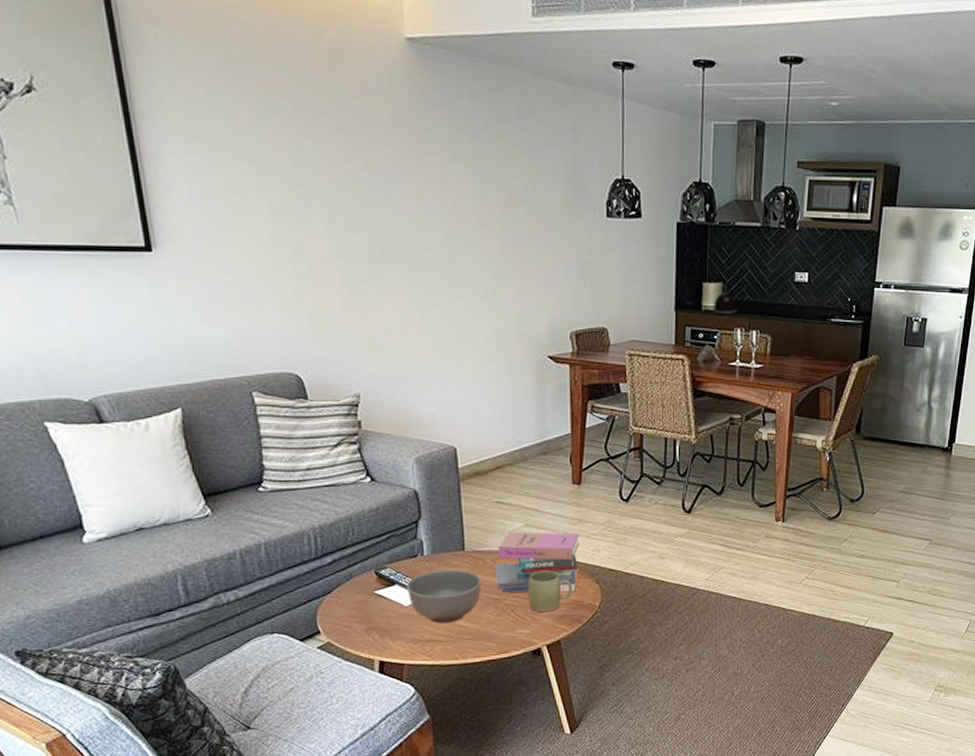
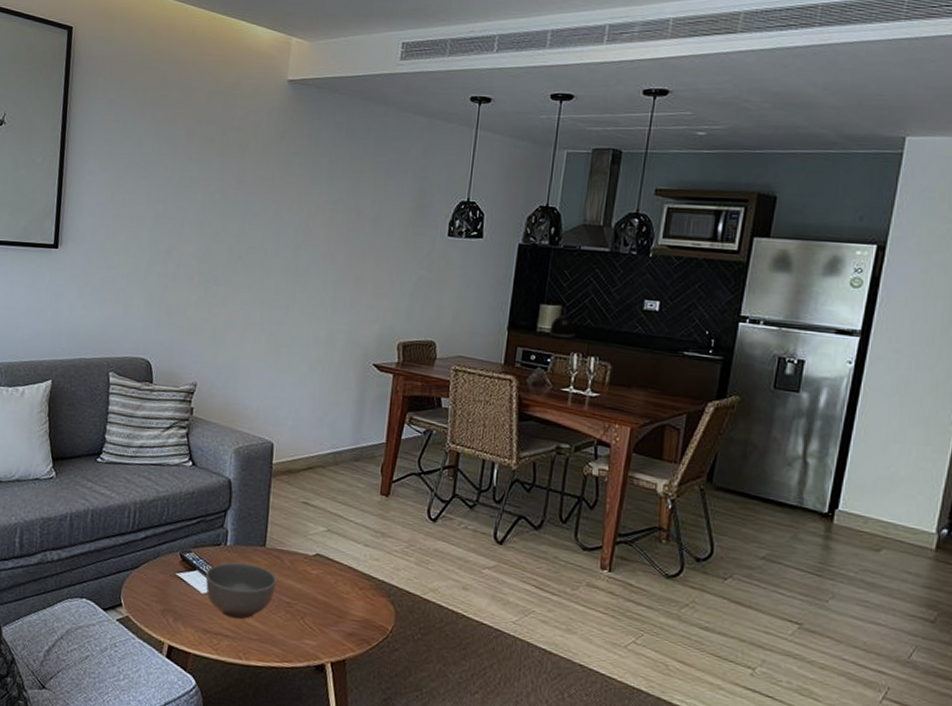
books: present [494,531,580,593] -> none [290,534,381,610]
mug: present [528,570,573,612] -> none [319,580,367,627]

